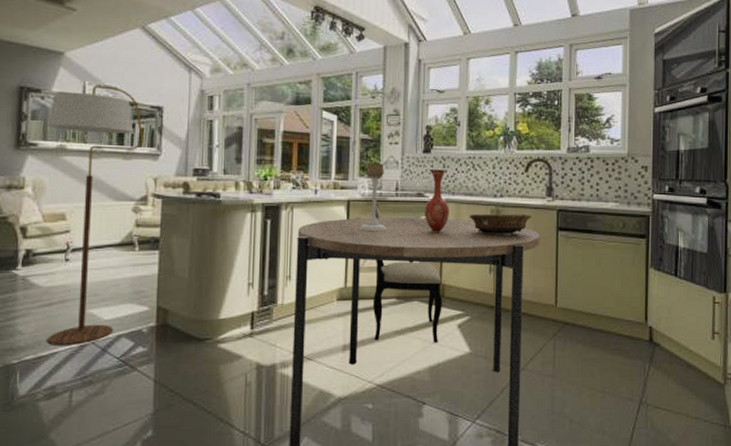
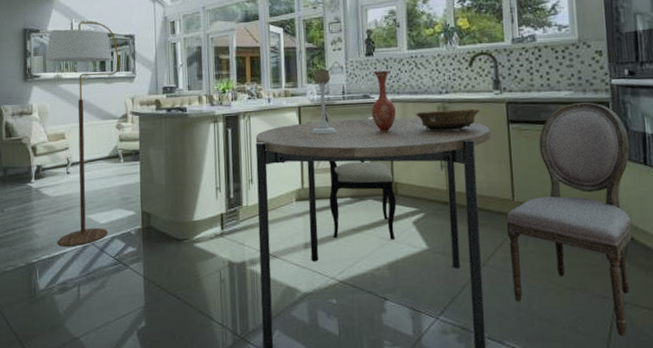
dining chair: none [547,215,664,437] -> present [506,102,633,337]

